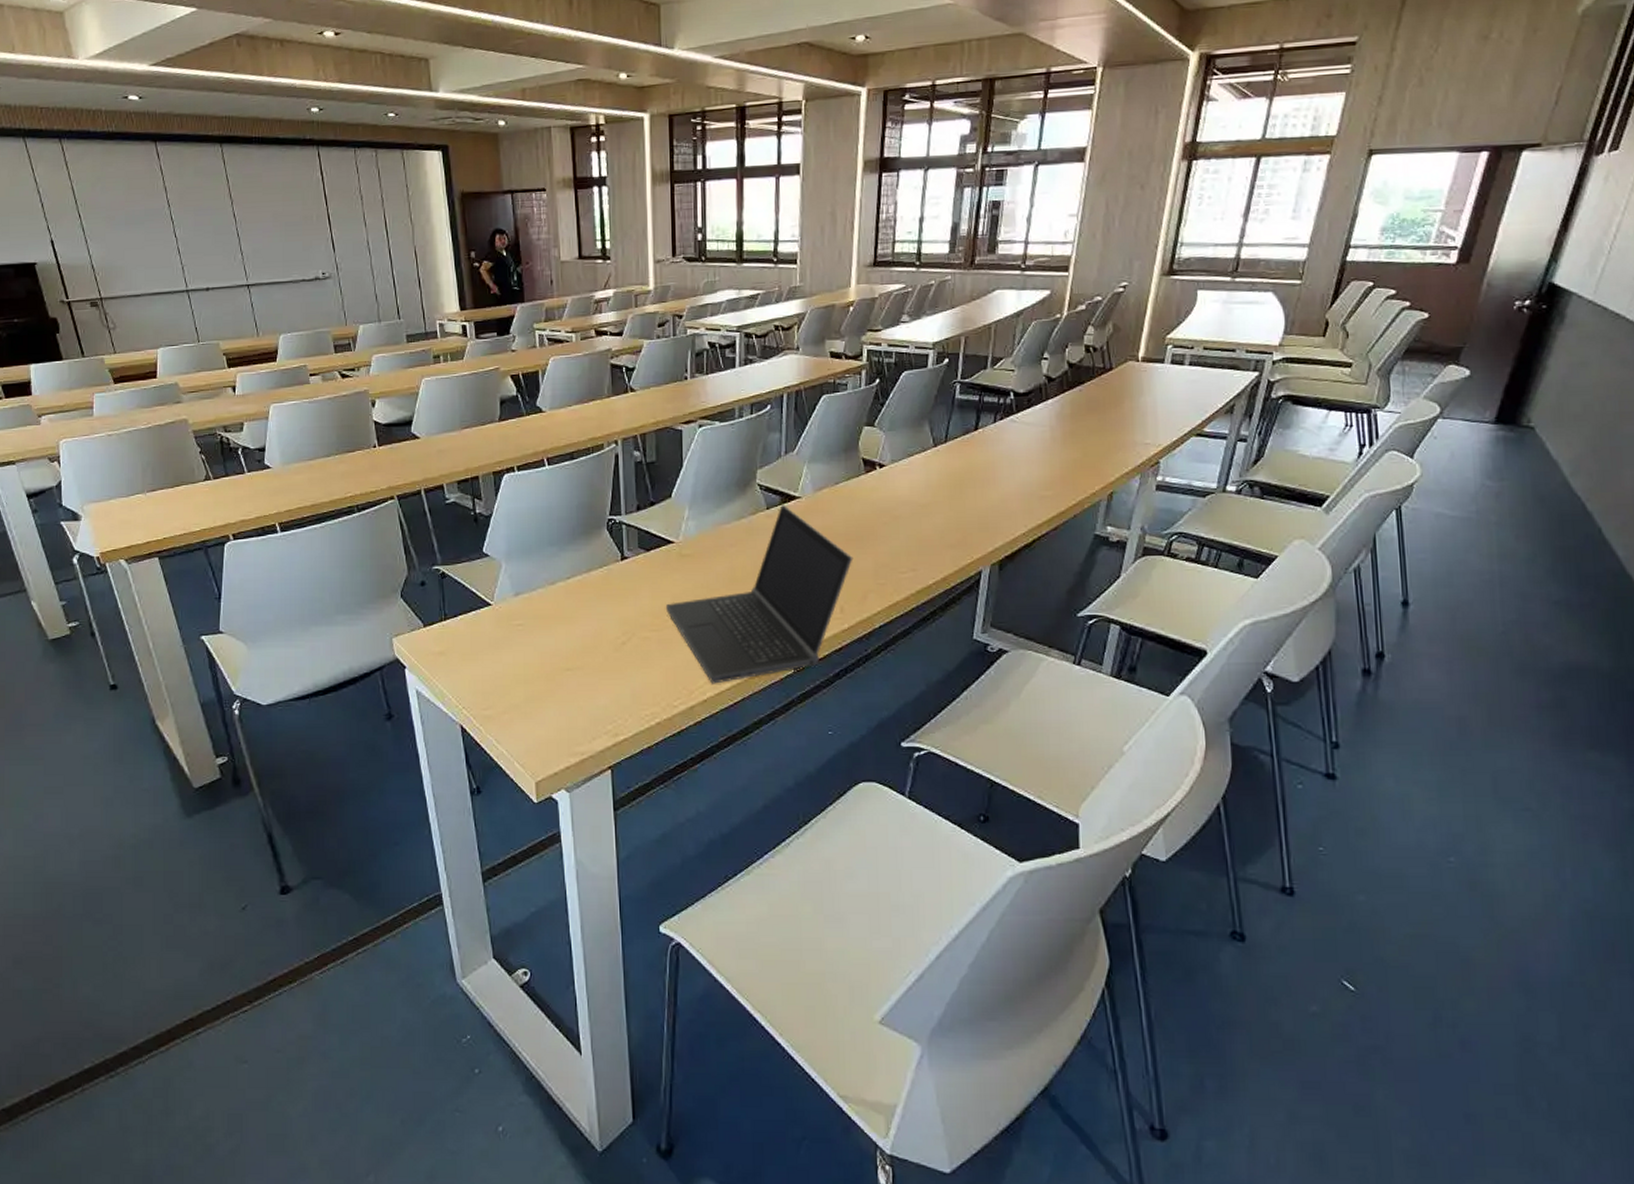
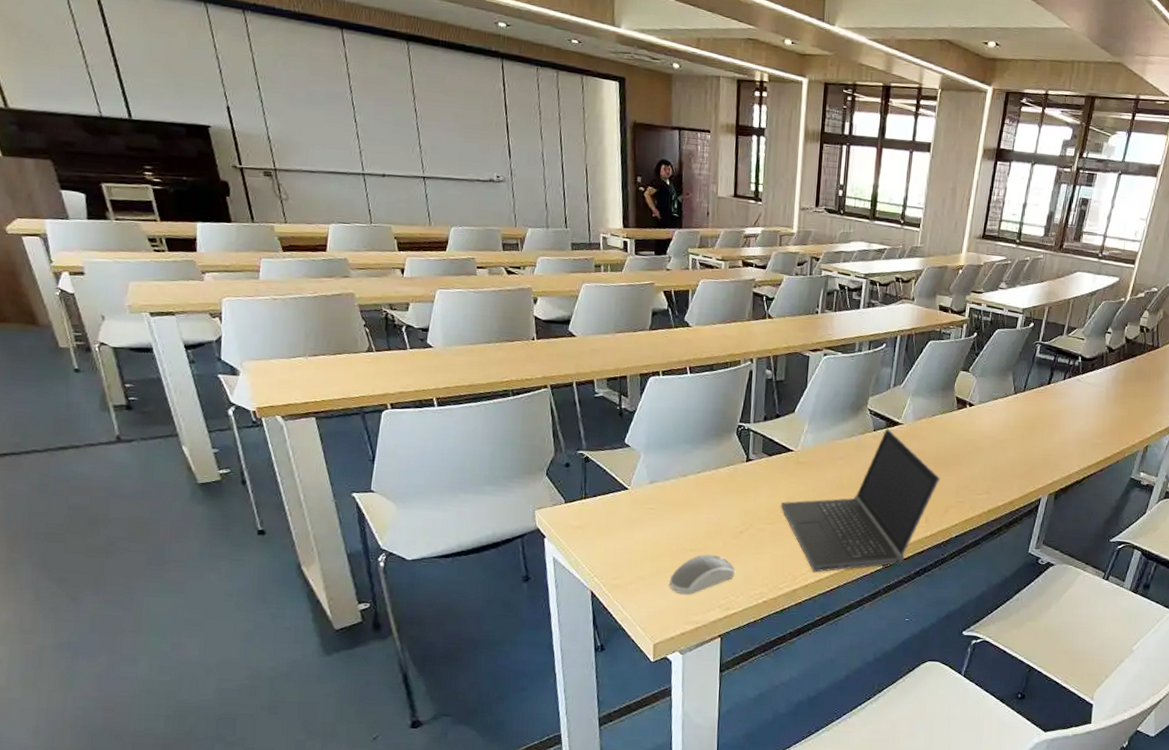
computer mouse: none [547,672,620,722] -> present [669,554,735,595]

